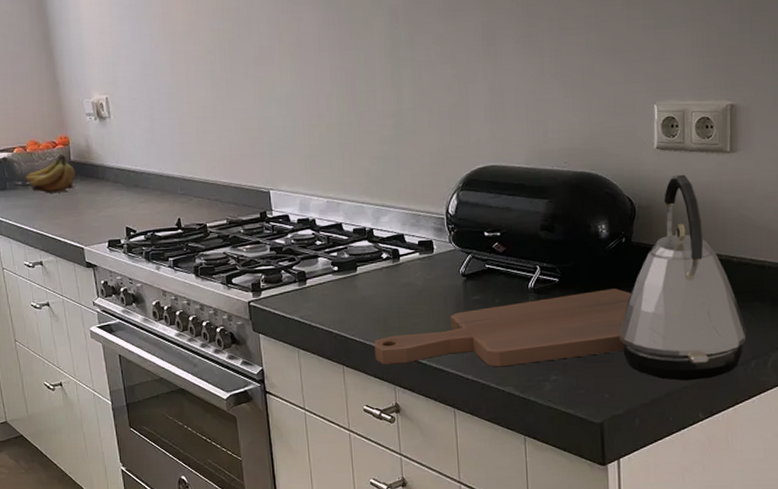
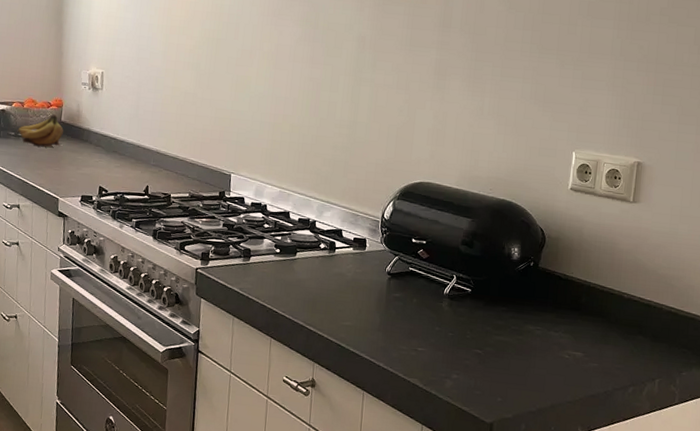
cutting board: present [374,288,632,367] -> none [300,304,533,362]
kettle: present [618,174,748,381] -> none [516,214,629,398]

